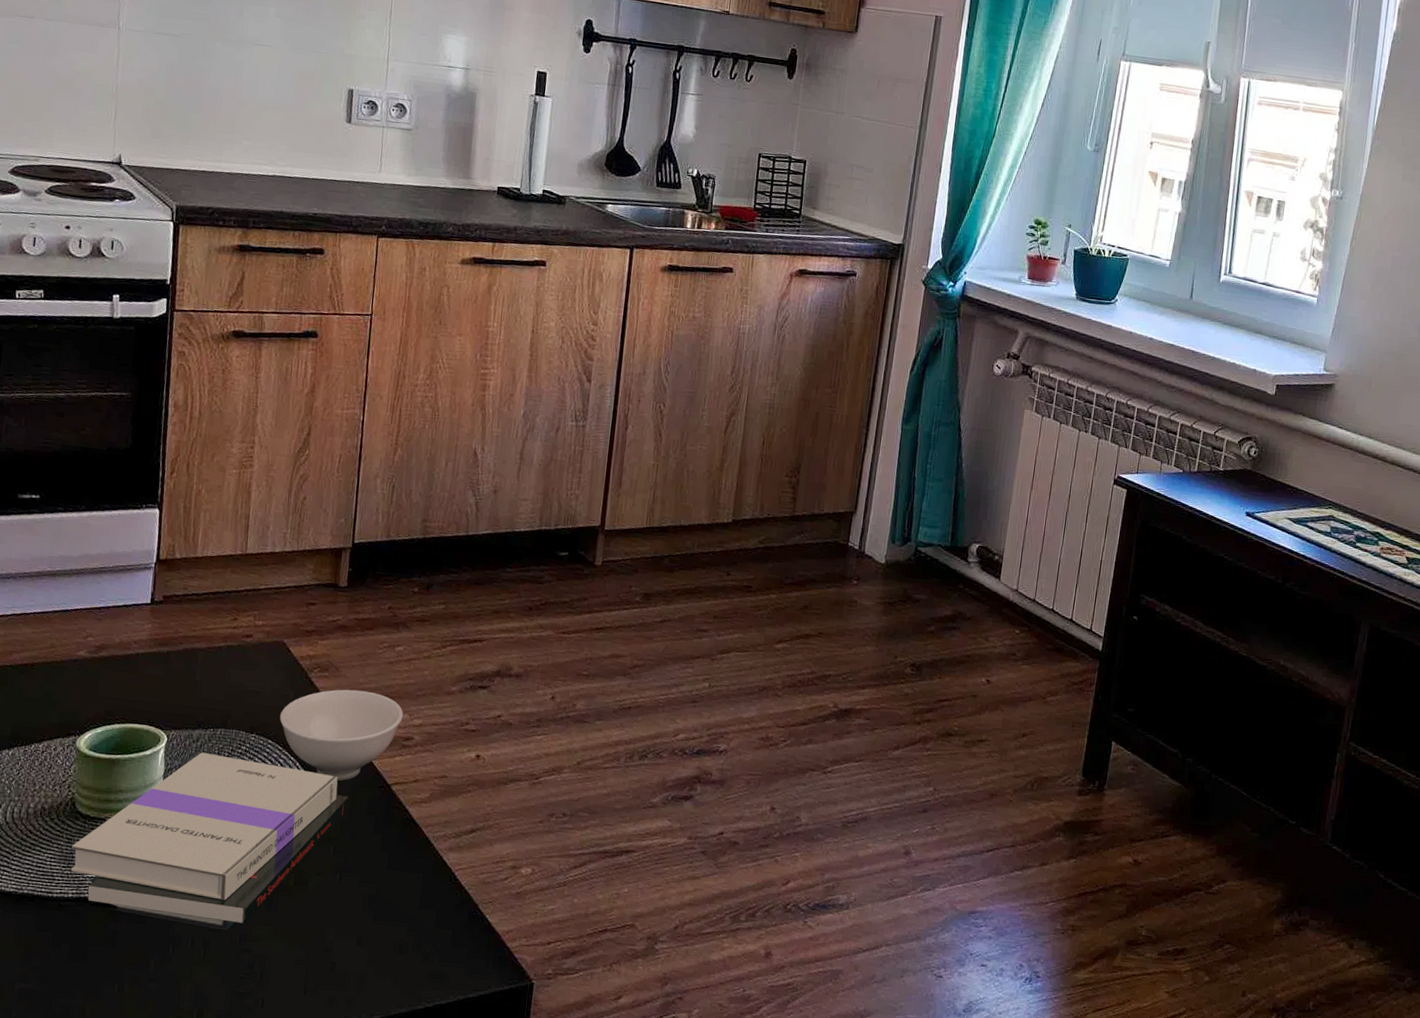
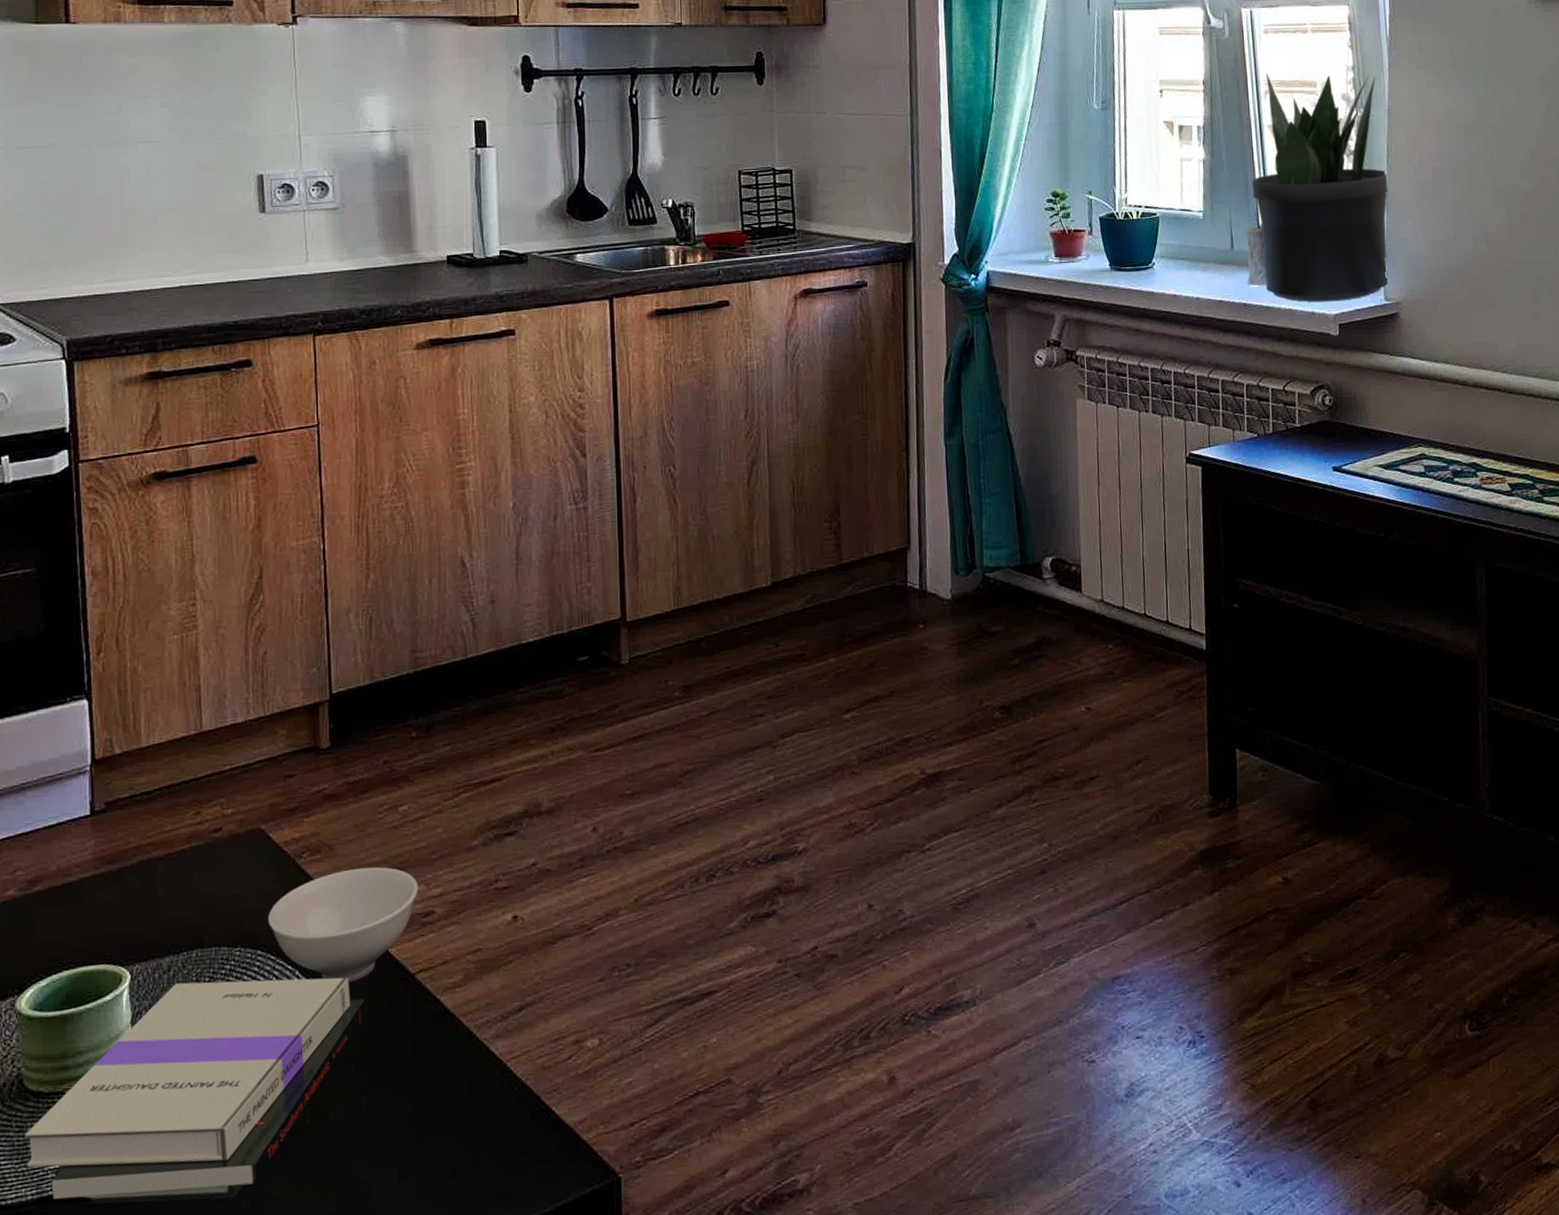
candle: none [1199,271,1223,338] -> present [1246,214,1267,287]
planter: none [1215,141,1356,365] -> present [1251,73,1388,303]

